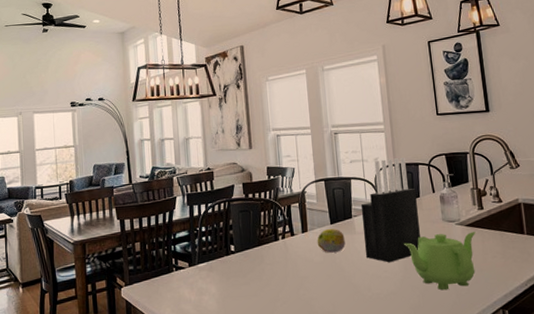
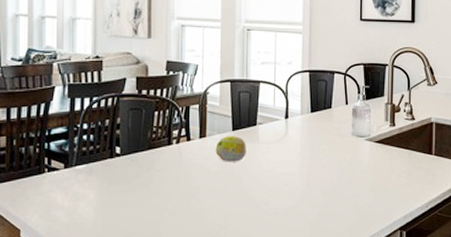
knife block: present [360,158,420,263] -> none [266,64,328,177]
teapot: present [403,231,476,291] -> none [308,149,384,208]

